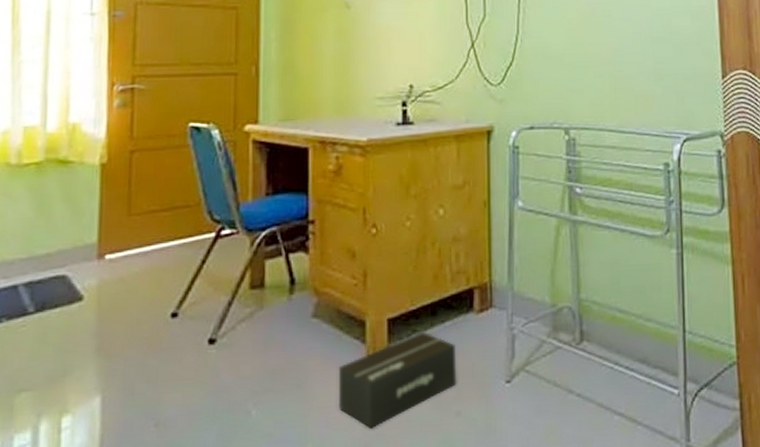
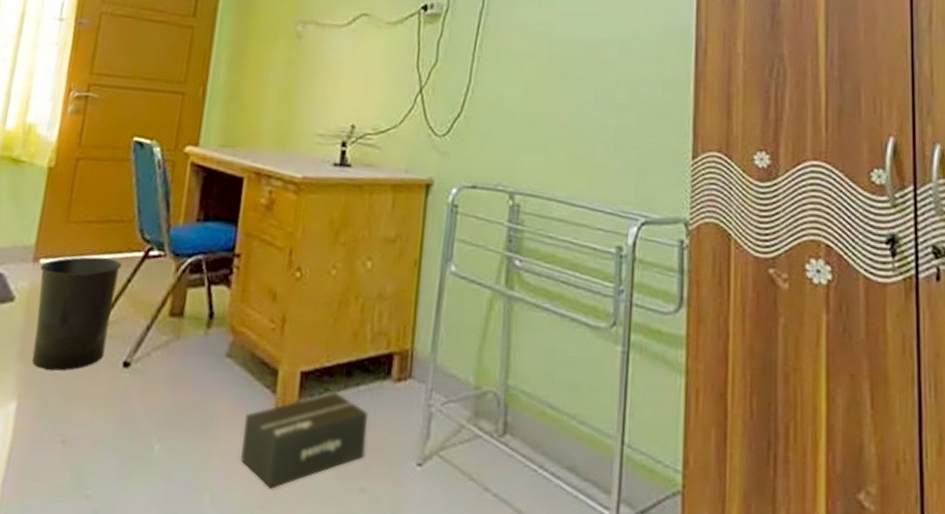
waste bin: none [107,244,194,360] -> present [31,256,122,371]

